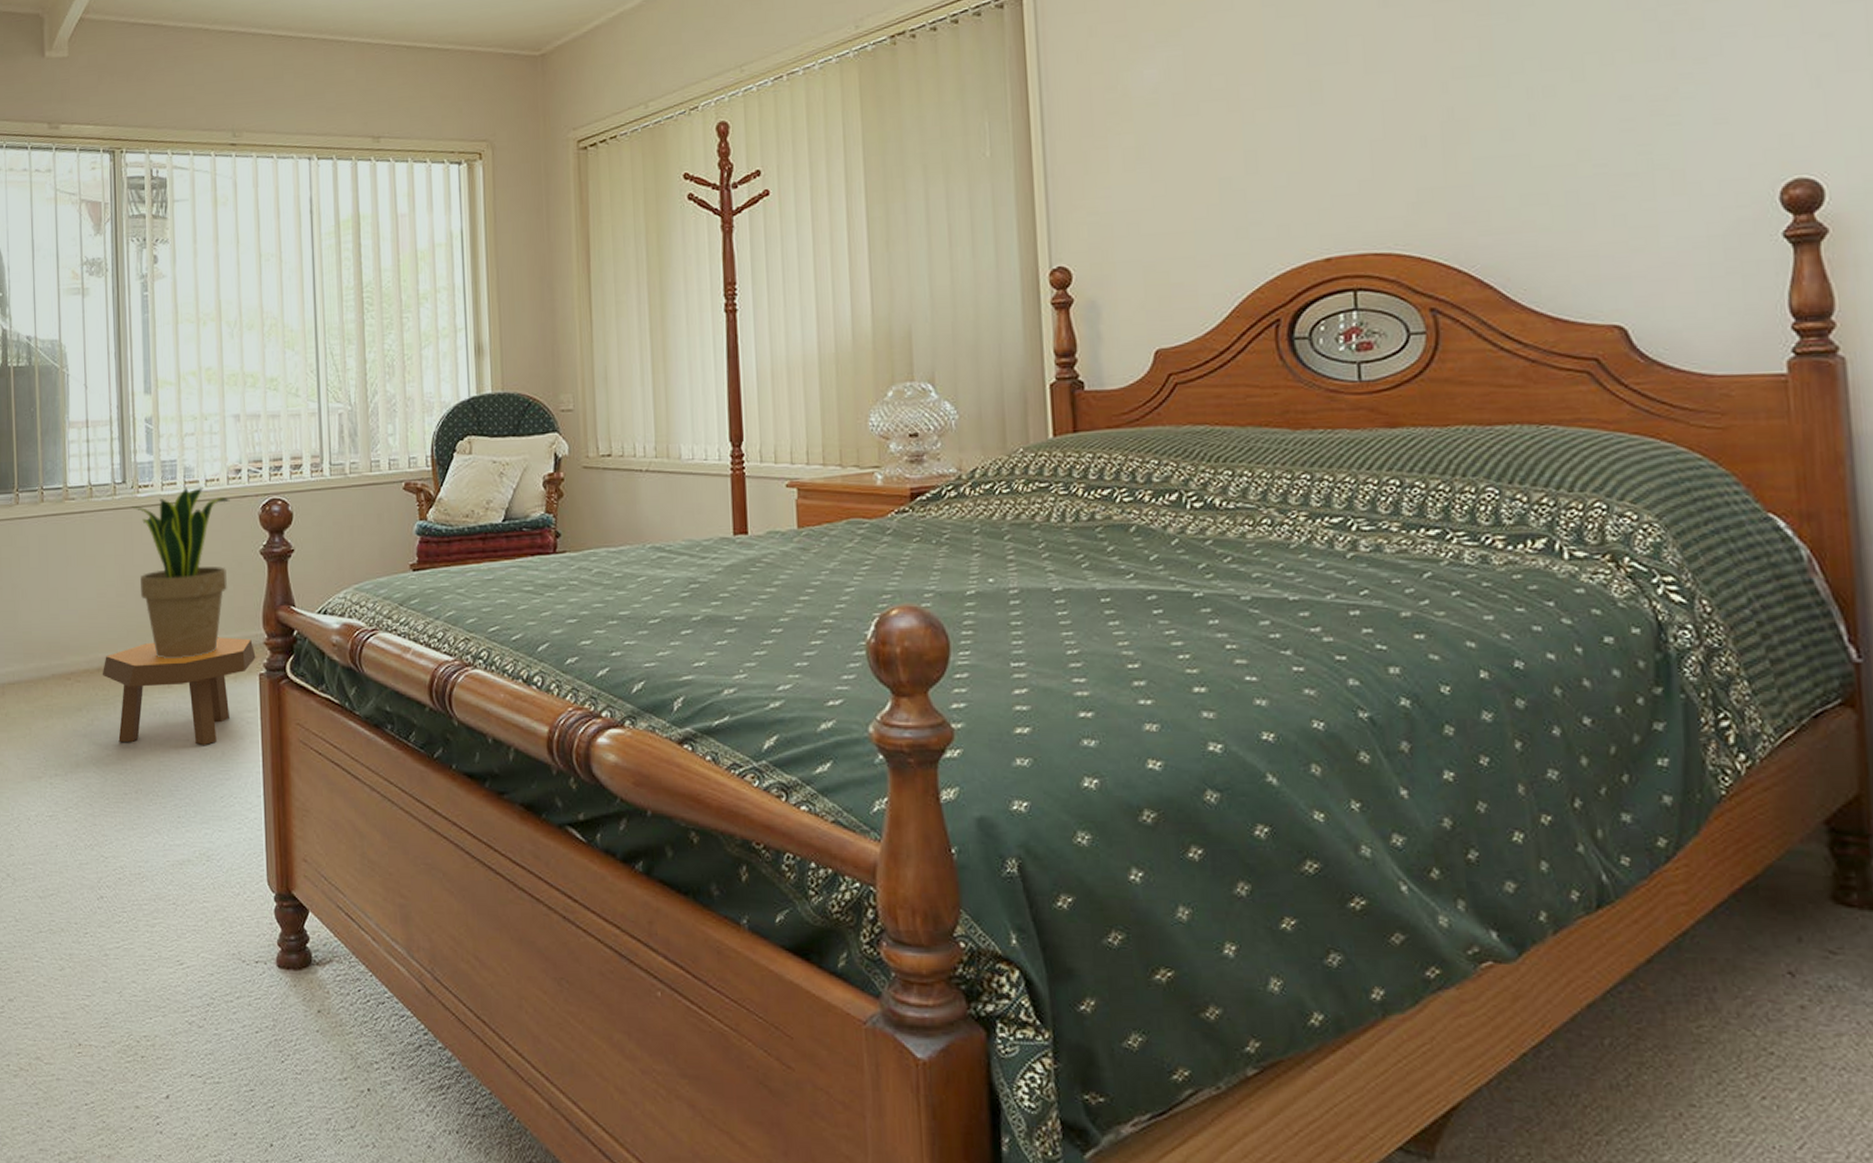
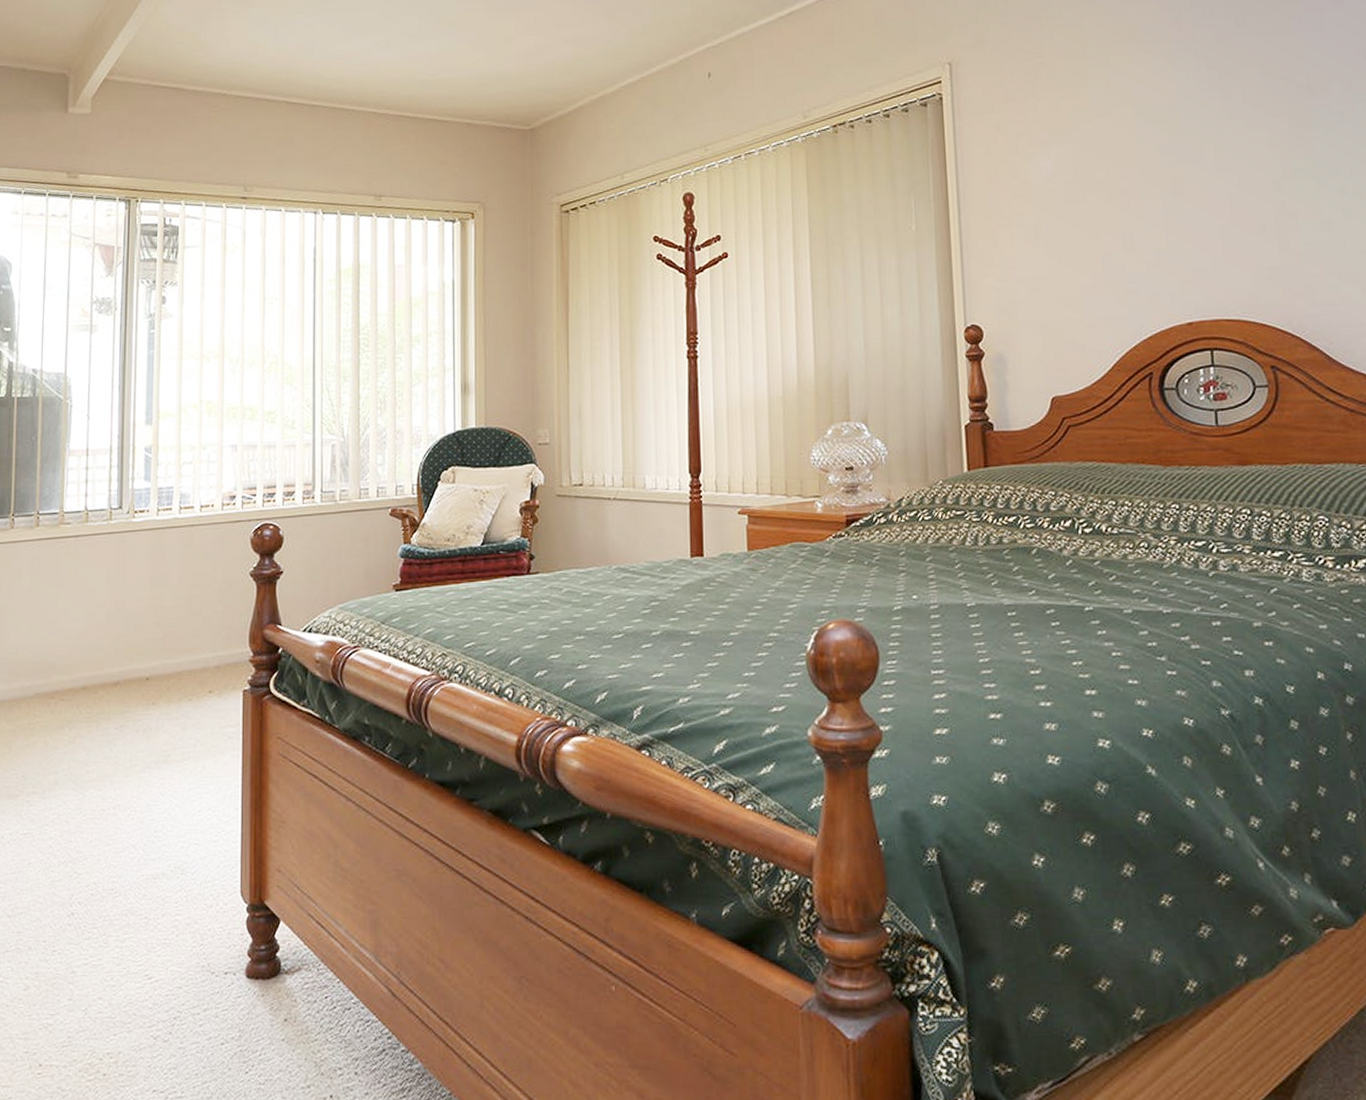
footstool: present [102,637,256,745] -> none [87,655,241,760]
potted plant: present [131,487,230,658] -> none [126,512,223,676]

